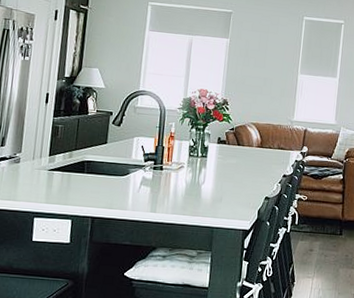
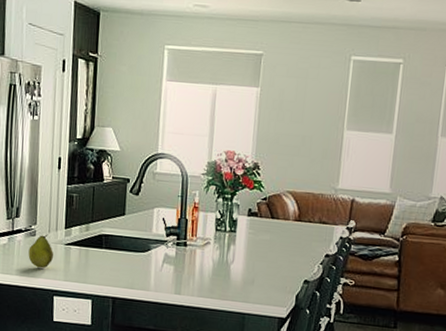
fruit: none [11,161,37,193] -> present [28,234,54,269]

